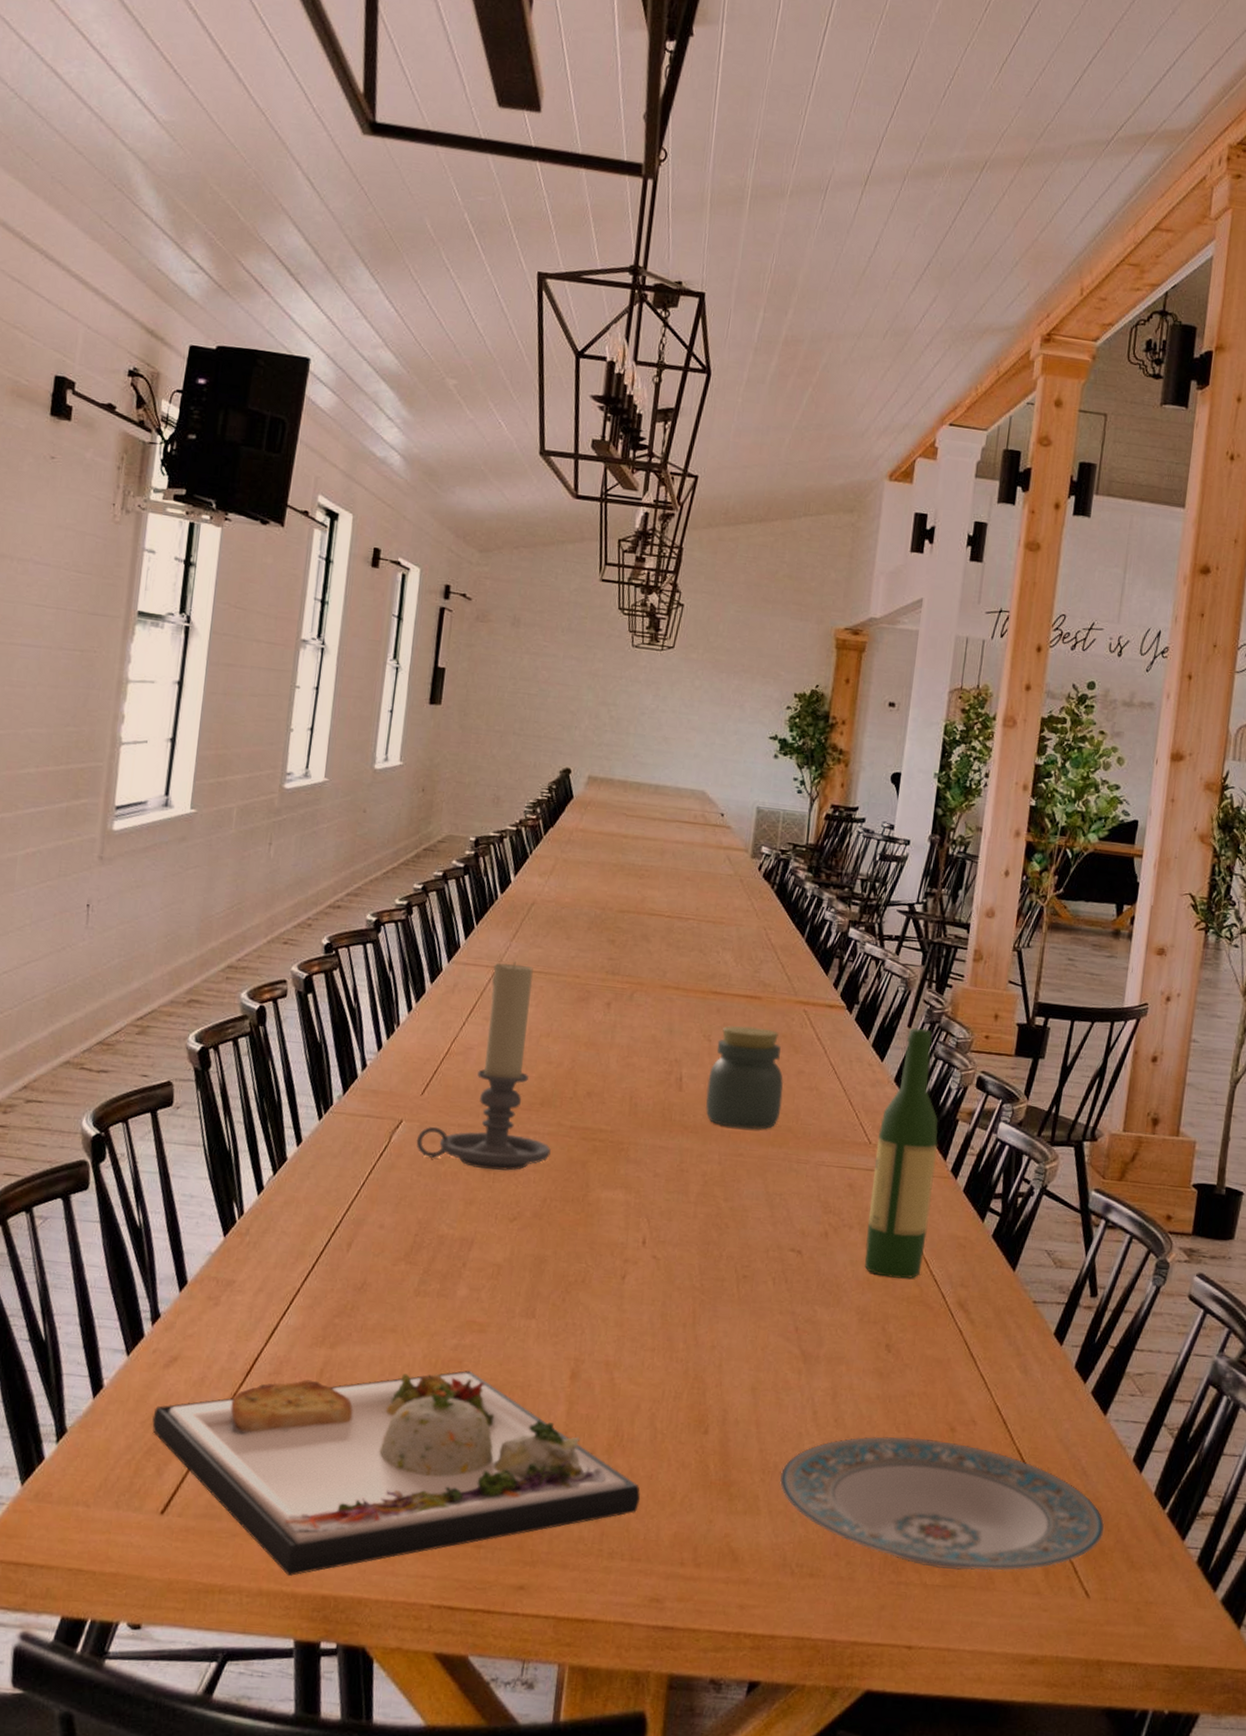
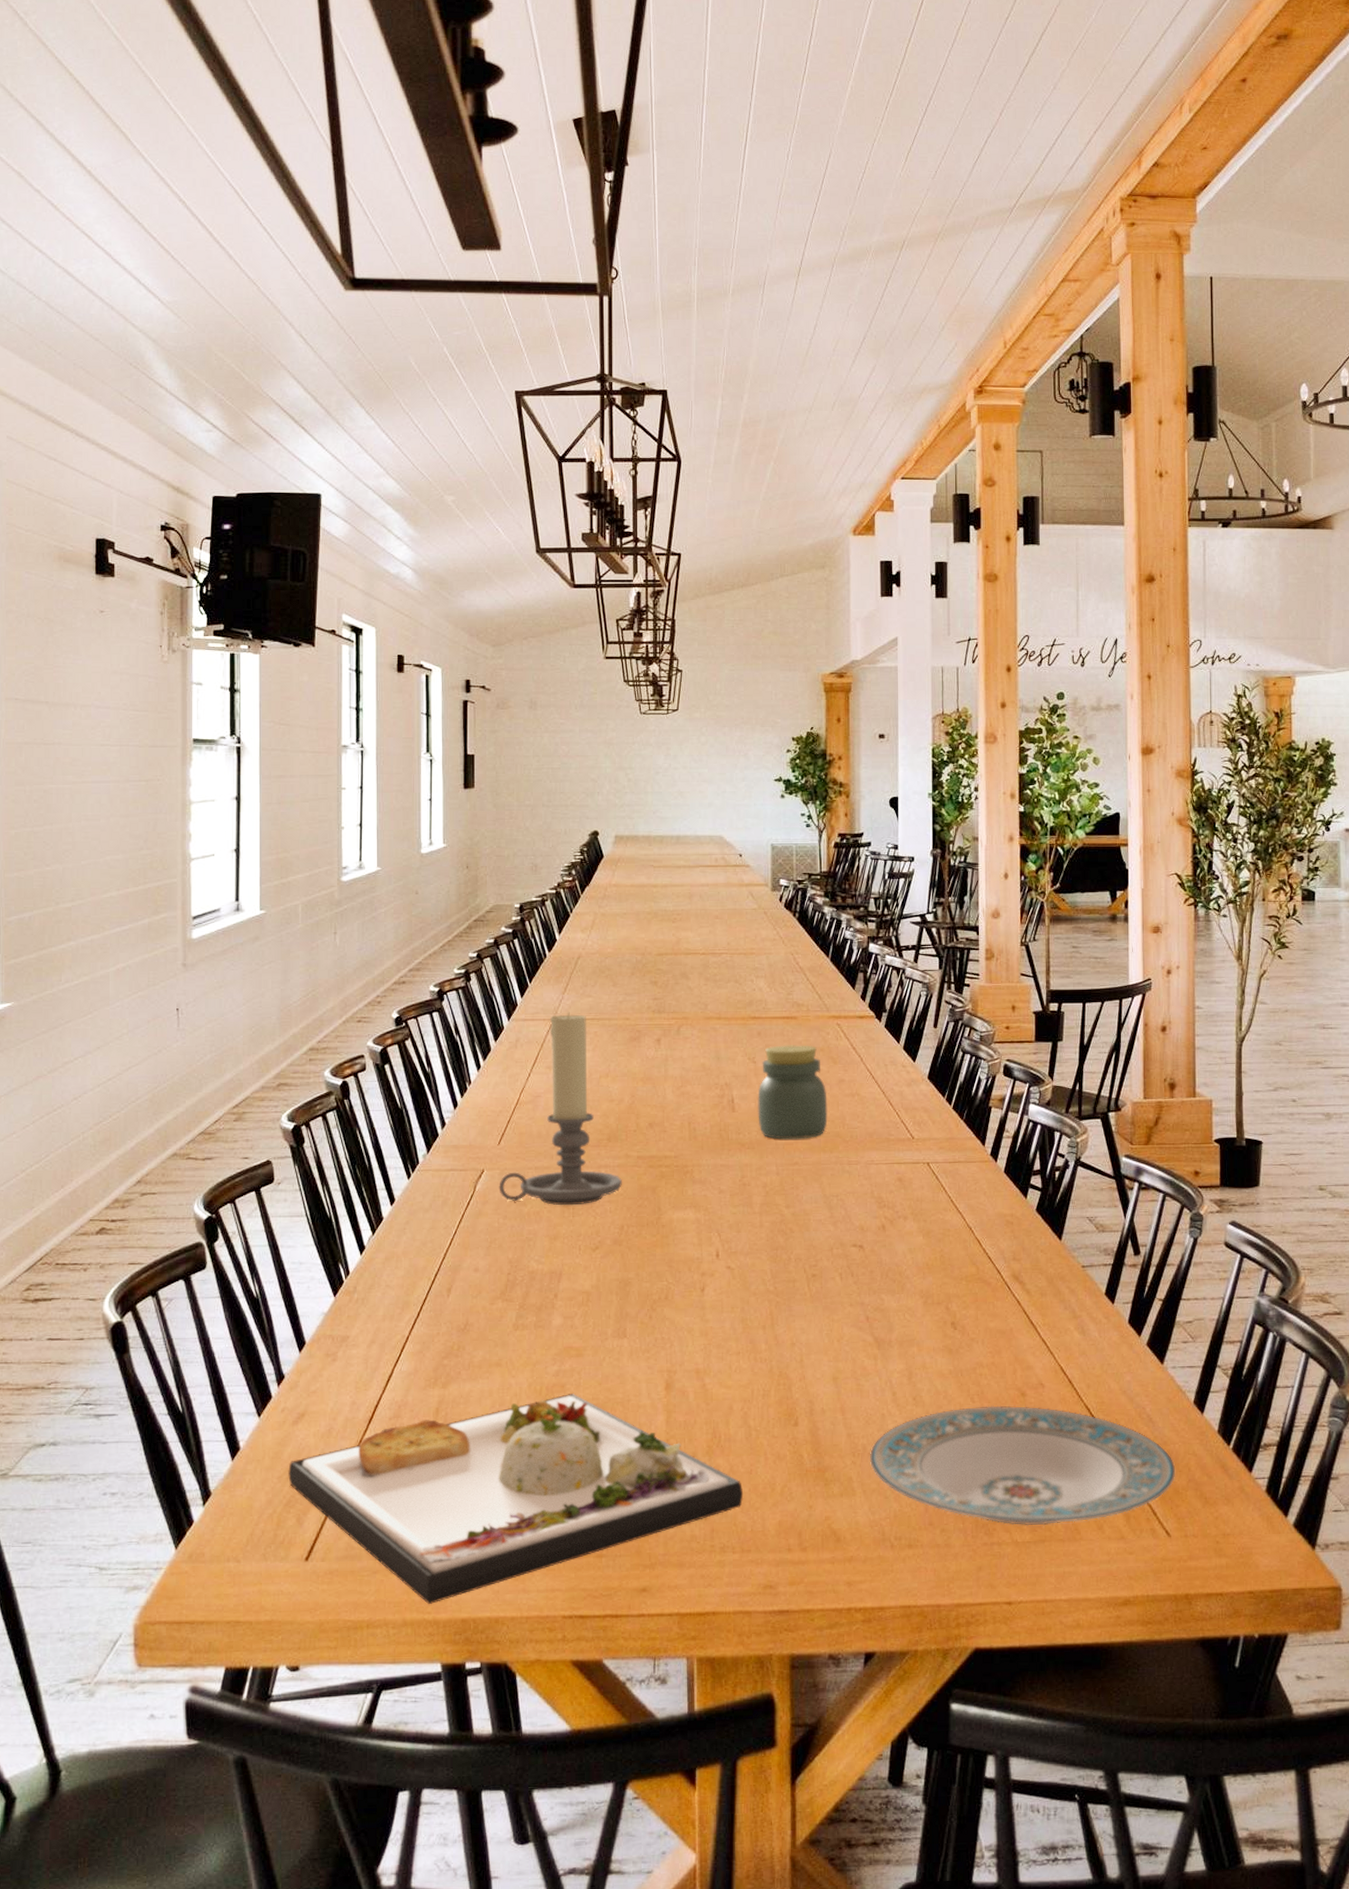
wine bottle: present [864,1028,939,1279] -> none [919,1028,976,1260]

